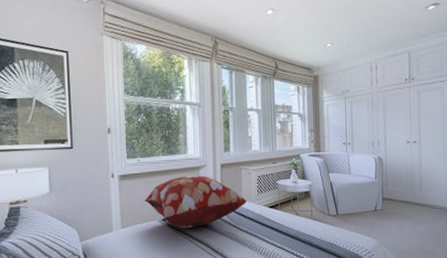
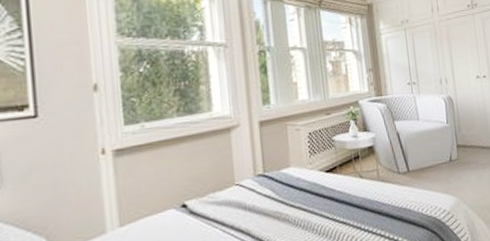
decorative pillow: present [144,175,247,229] -> none [153,138,297,215]

